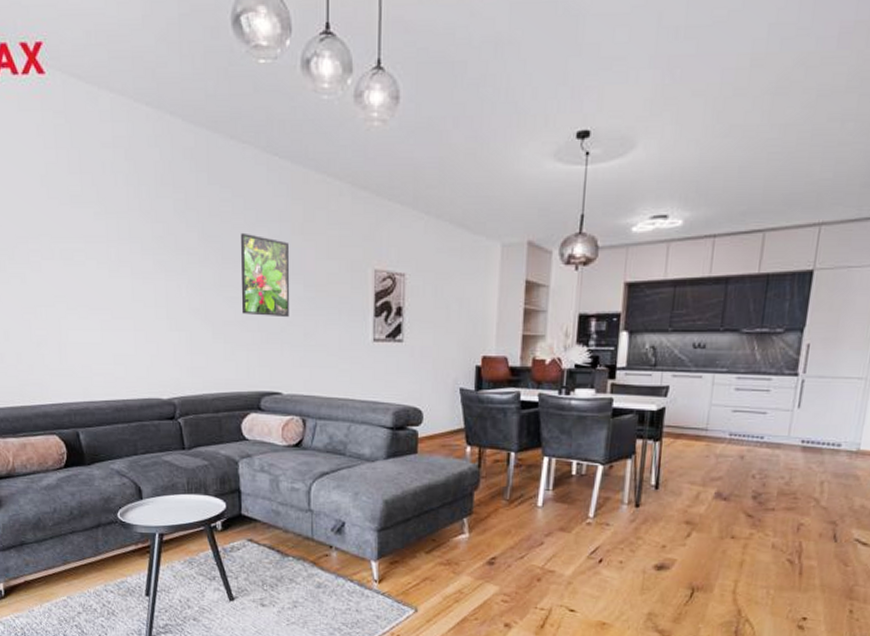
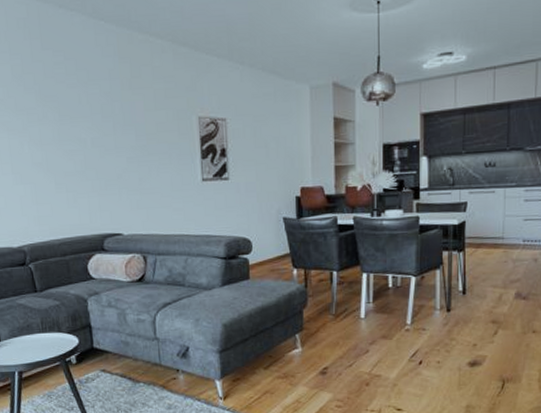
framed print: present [241,232,290,318] -> none [75,91,124,166]

